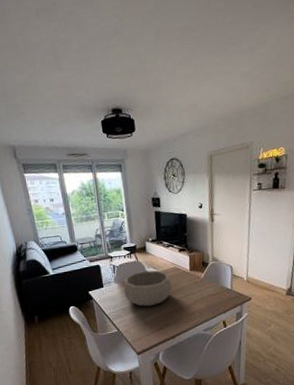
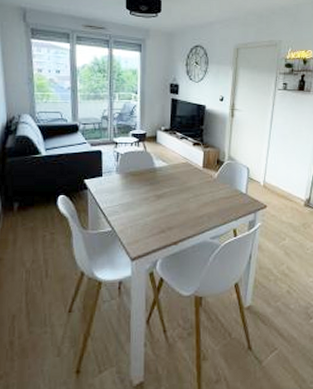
decorative bowl: present [124,270,172,307] -> none [125,163,180,205]

